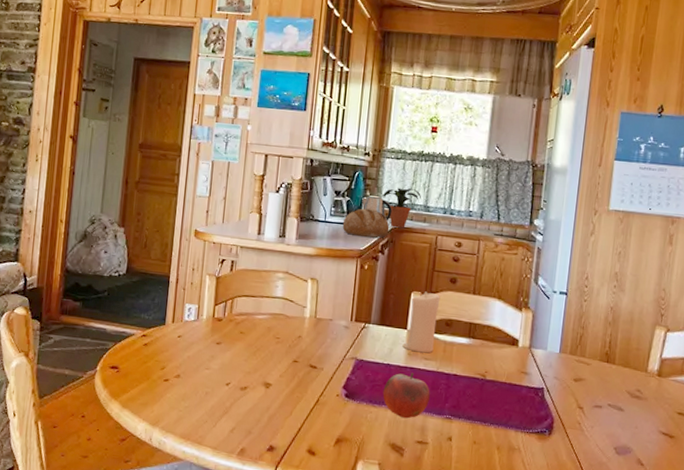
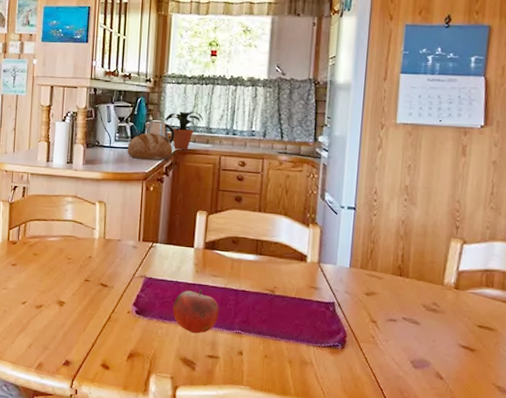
candle: present [402,291,441,353] -> none [190,210,226,270]

